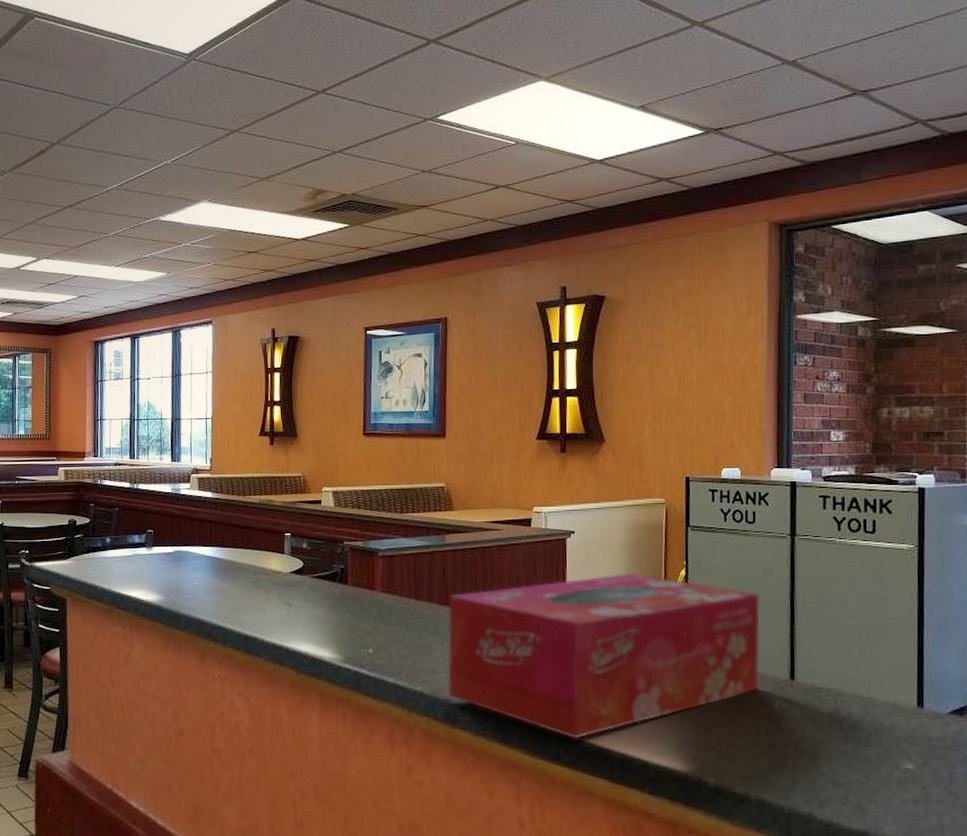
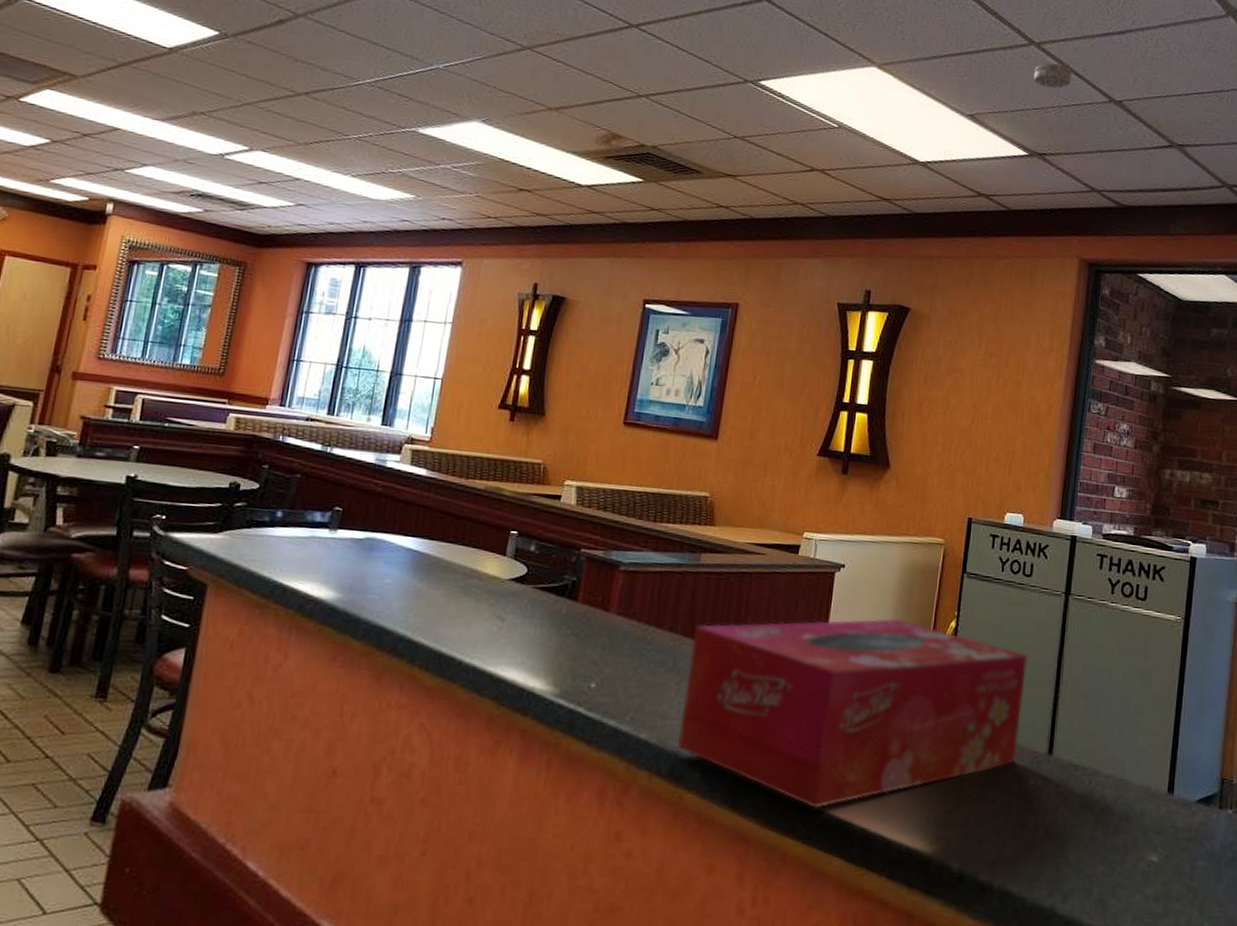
smoke detector: none [701,38,740,64] -> present [1033,63,1073,89]

